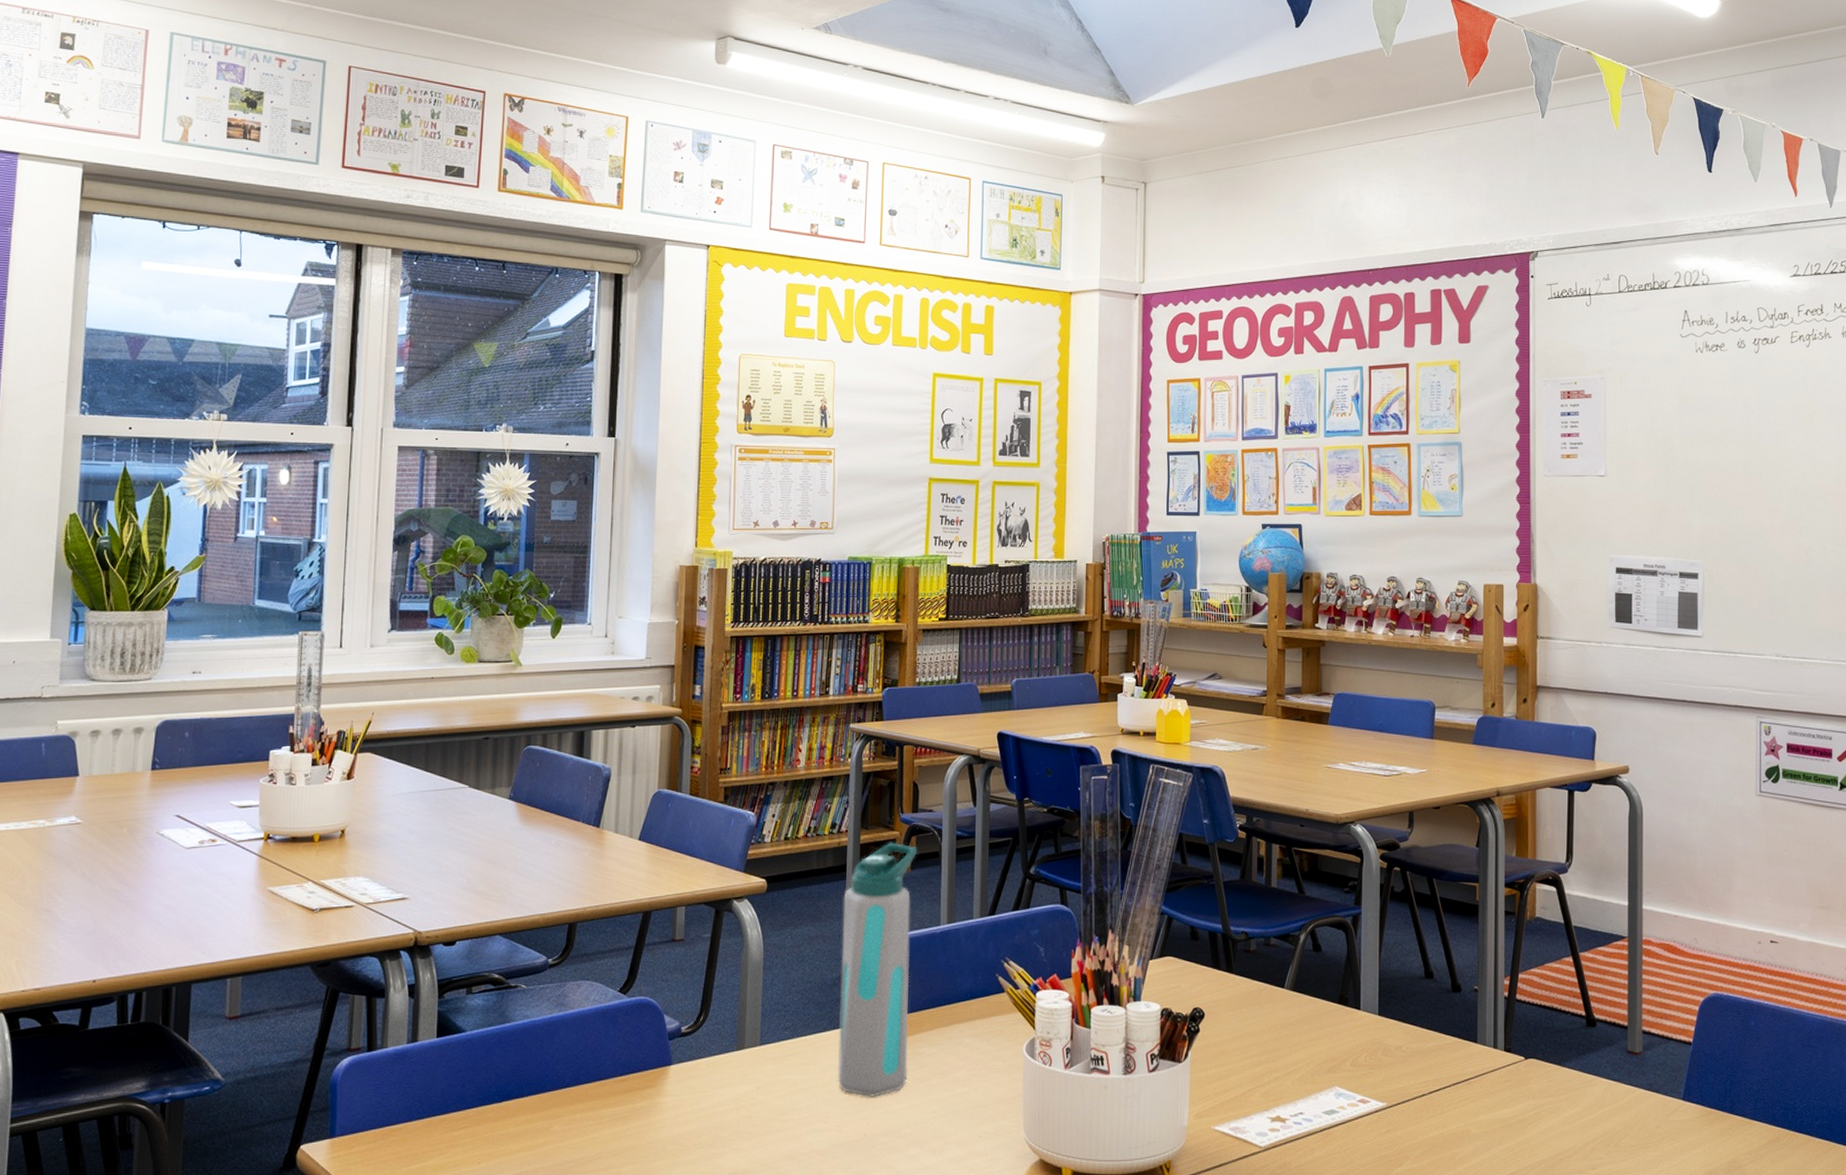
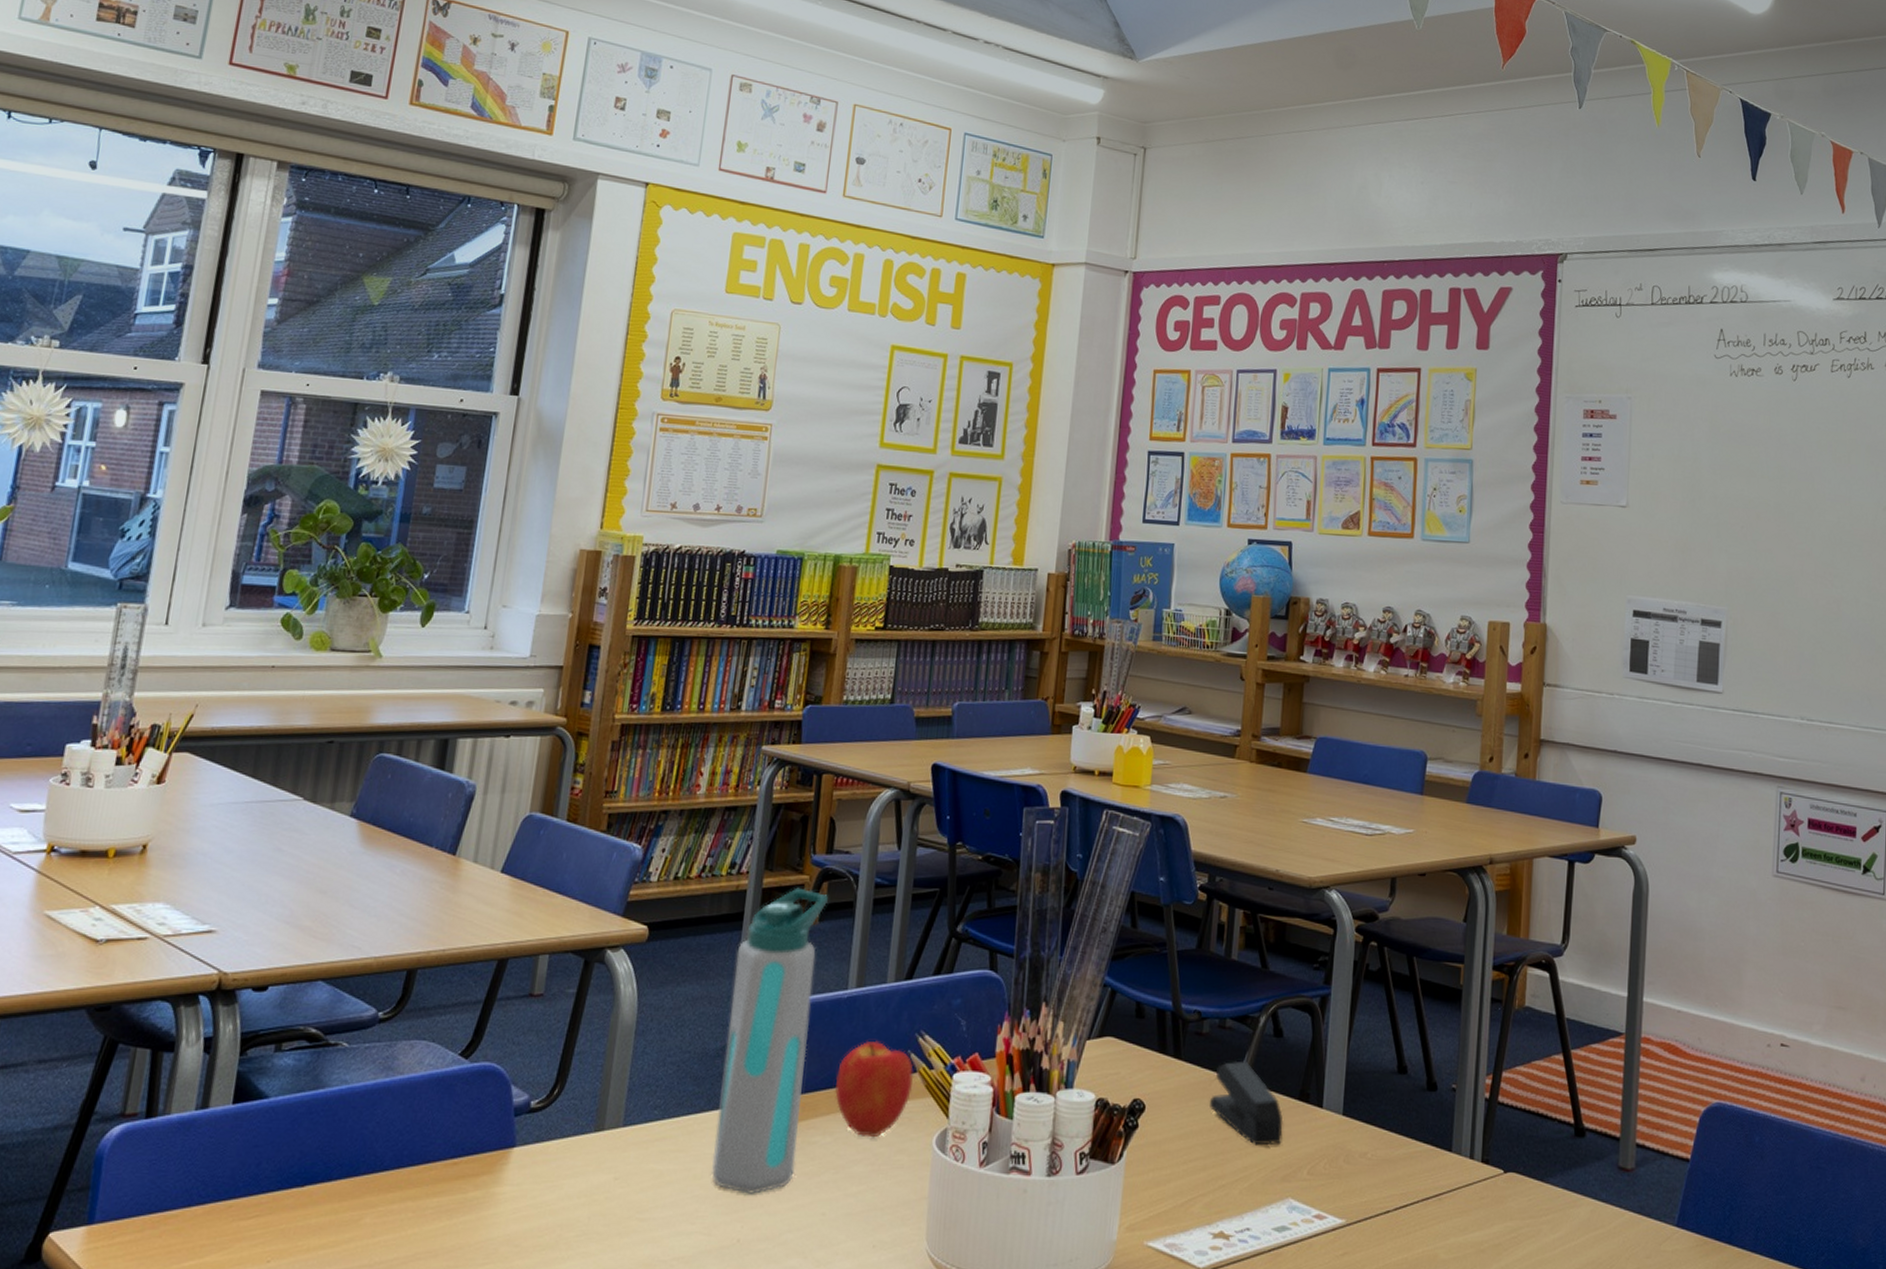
apple: none [935,967,1003,1048] -> present [834,1040,914,1138]
stapler: none [1260,972,1326,1043] -> present [1209,1060,1283,1146]

